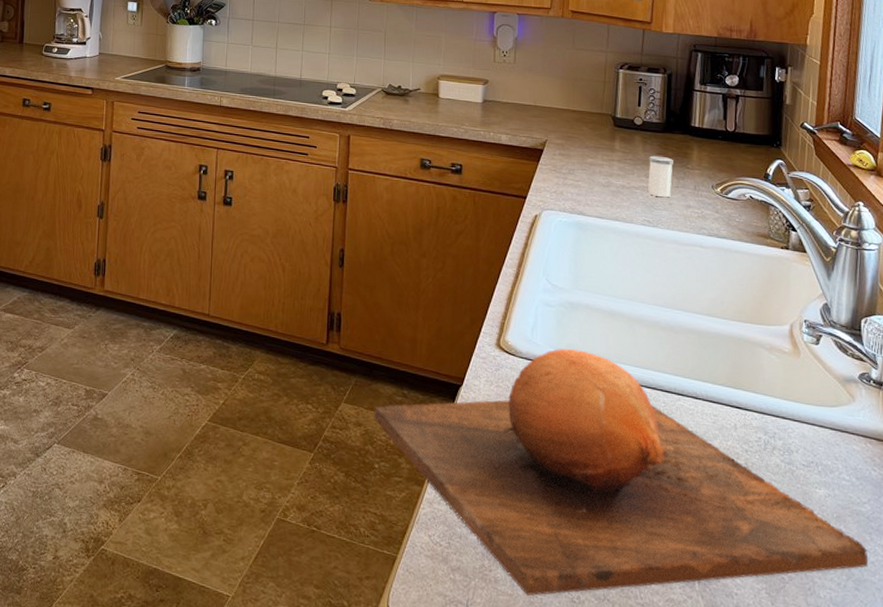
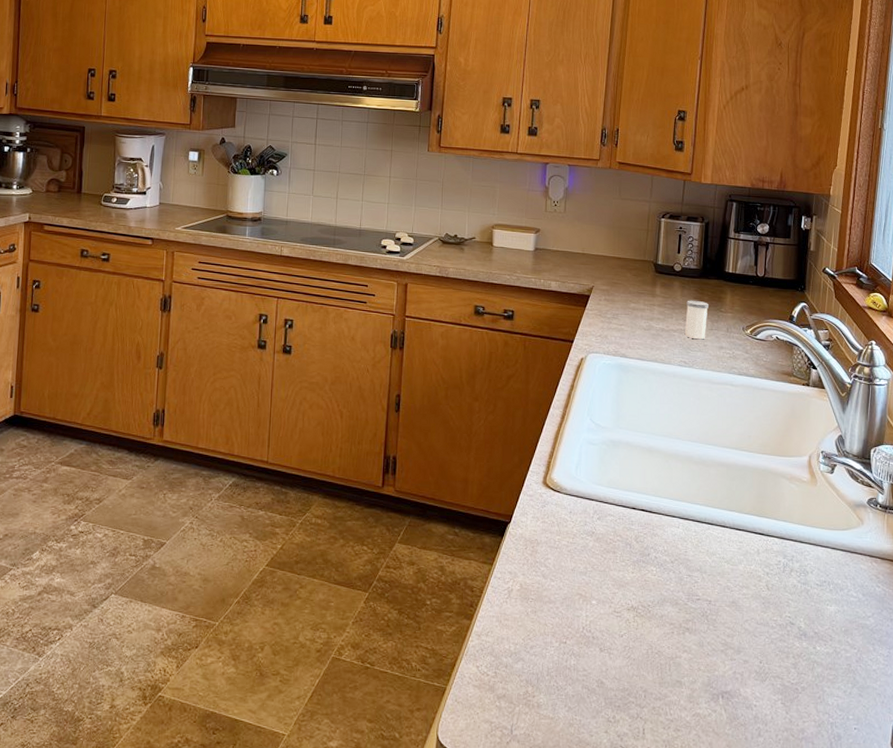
chopping board: present [373,349,869,596] -> none [426,484,871,718]

